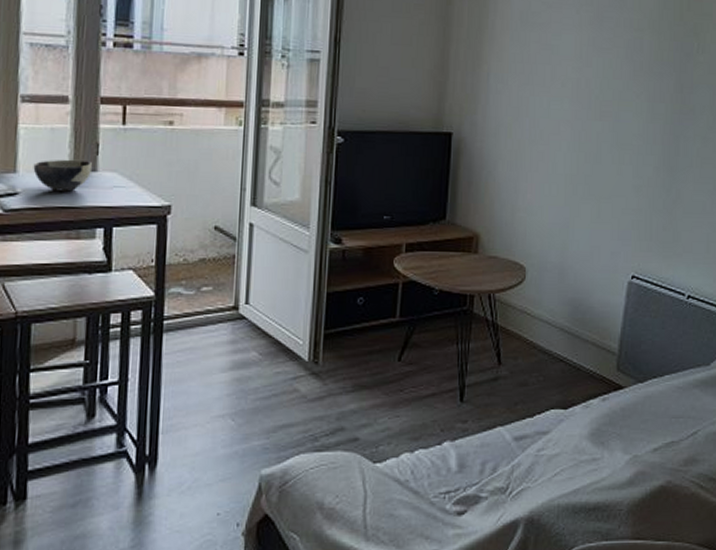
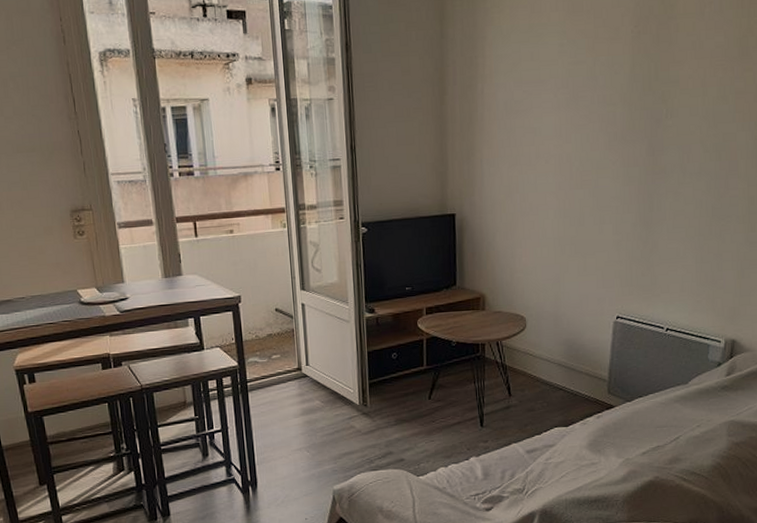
bowl: present [33,159,92,192] -> none [135,268,178,294]

